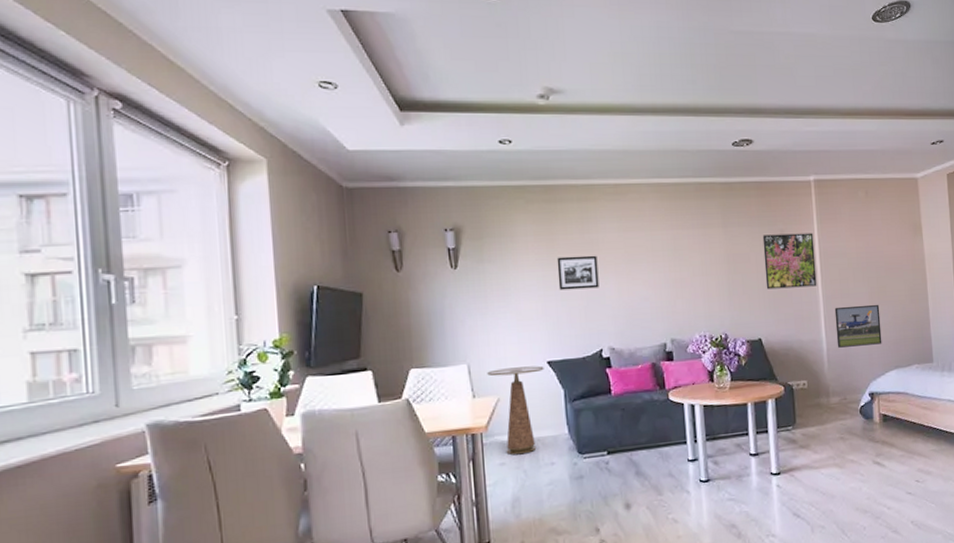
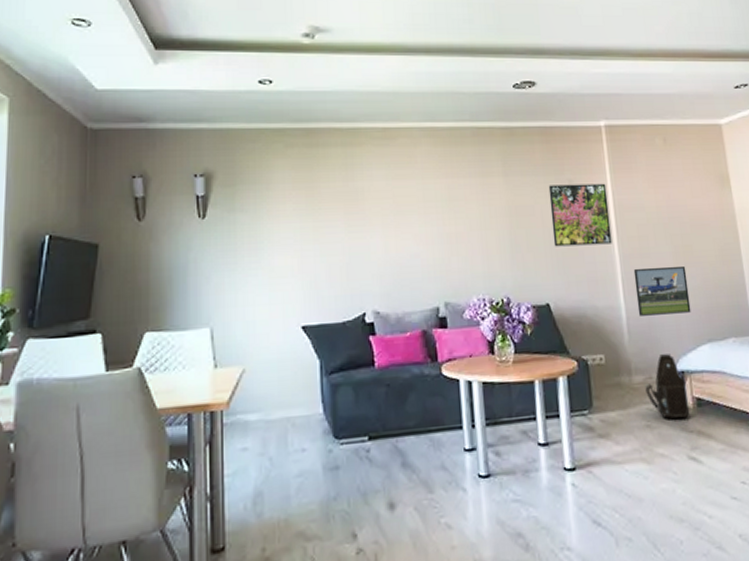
side table: present [487,366,544,455] -> none [232,331,298,438]
picture frame: present [557,255,599,290] -> none [317,205,364,245]
shoulder bag: none [840,379,877,432] -> present [645,354,690,419]

